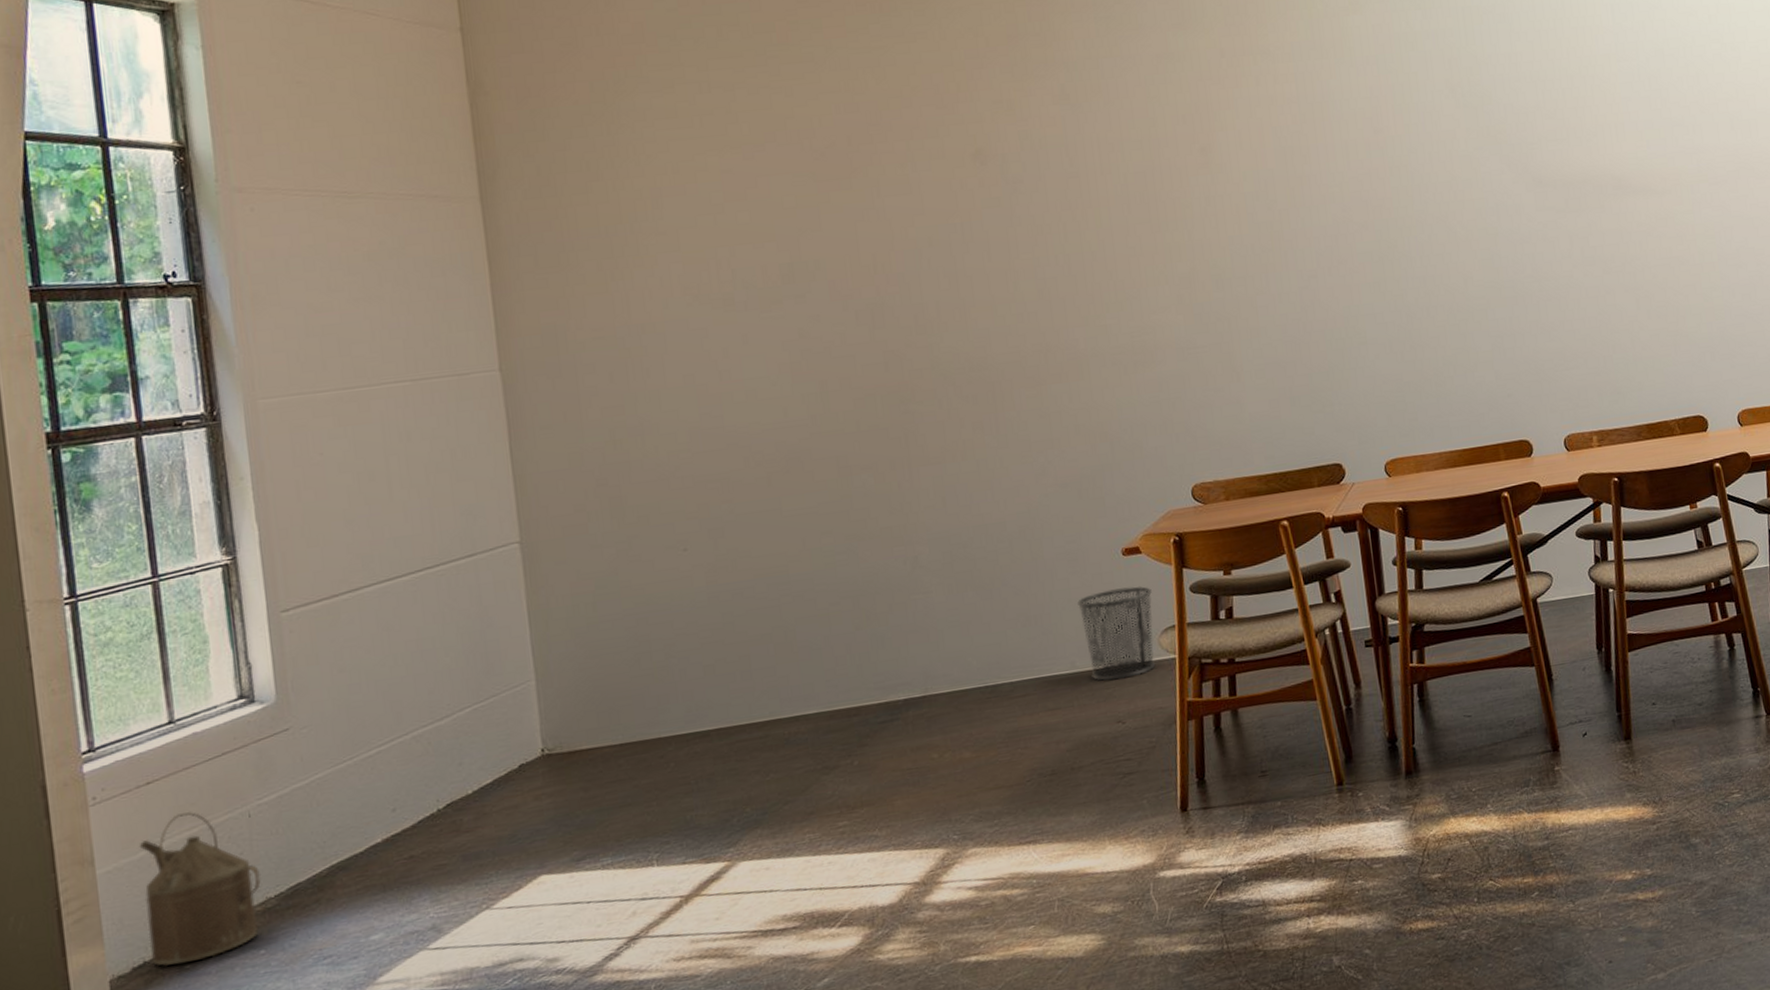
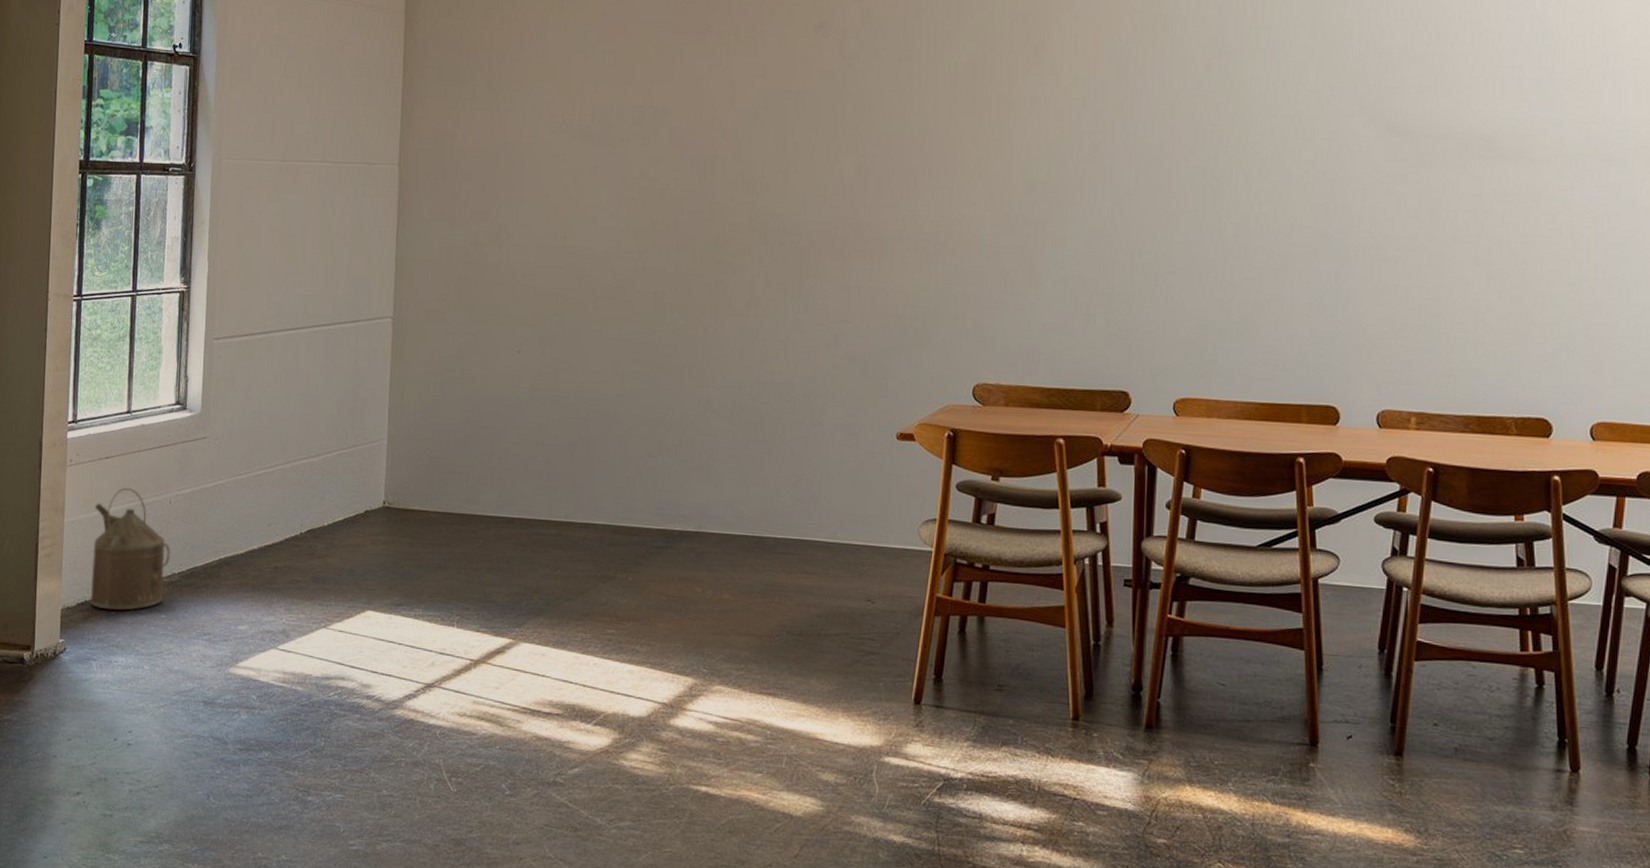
waste bin: present [1077,585,1156,681] -> none [848,470,919,561]

